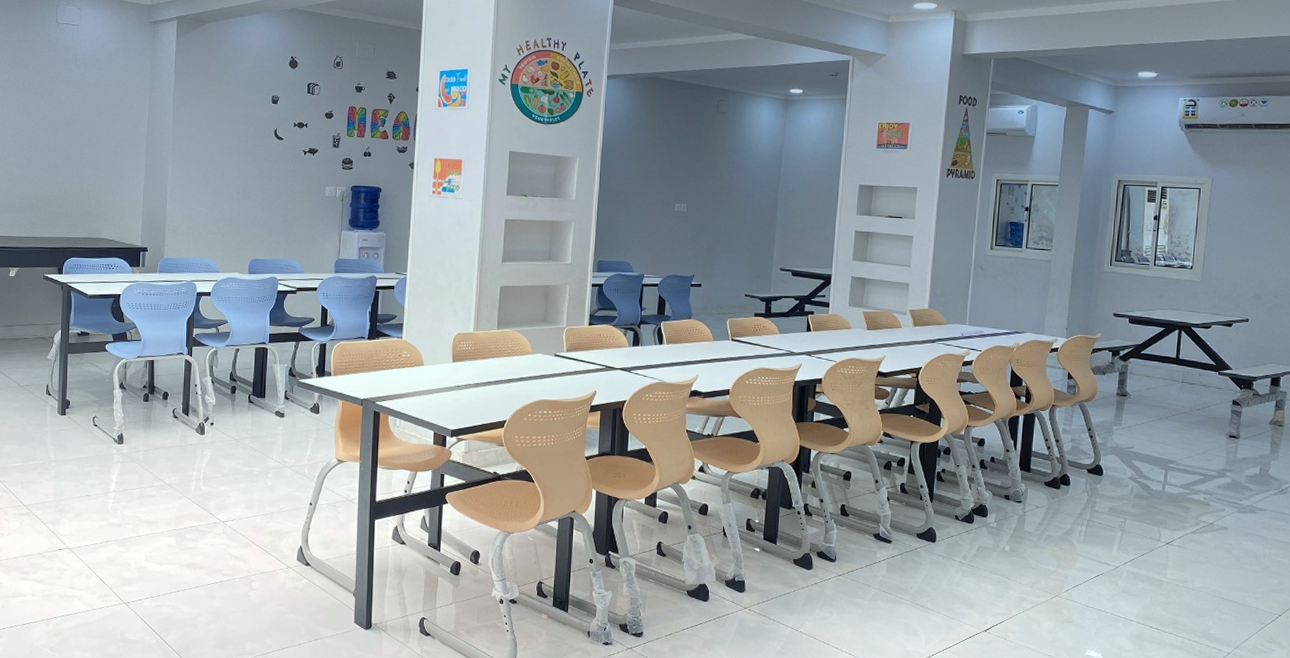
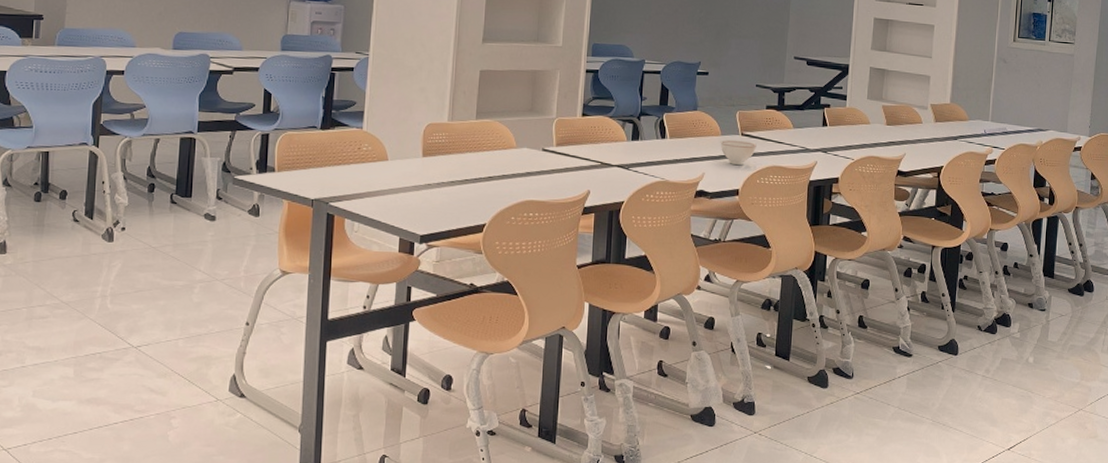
bowl: none [712,344,746,368] -> present [720,139,757,166]

